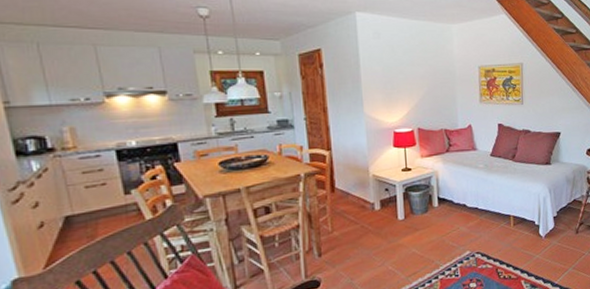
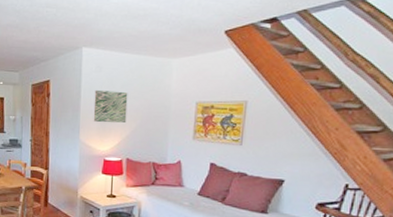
wall art: none [375,57,413,93] -> present [93,89,128,123]

